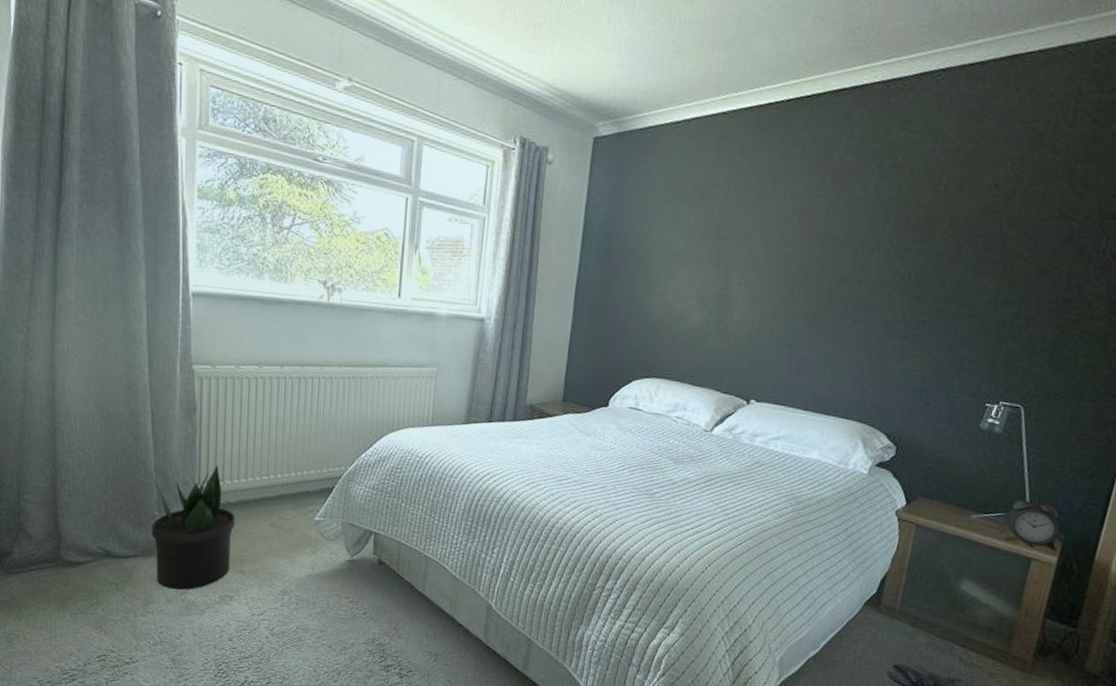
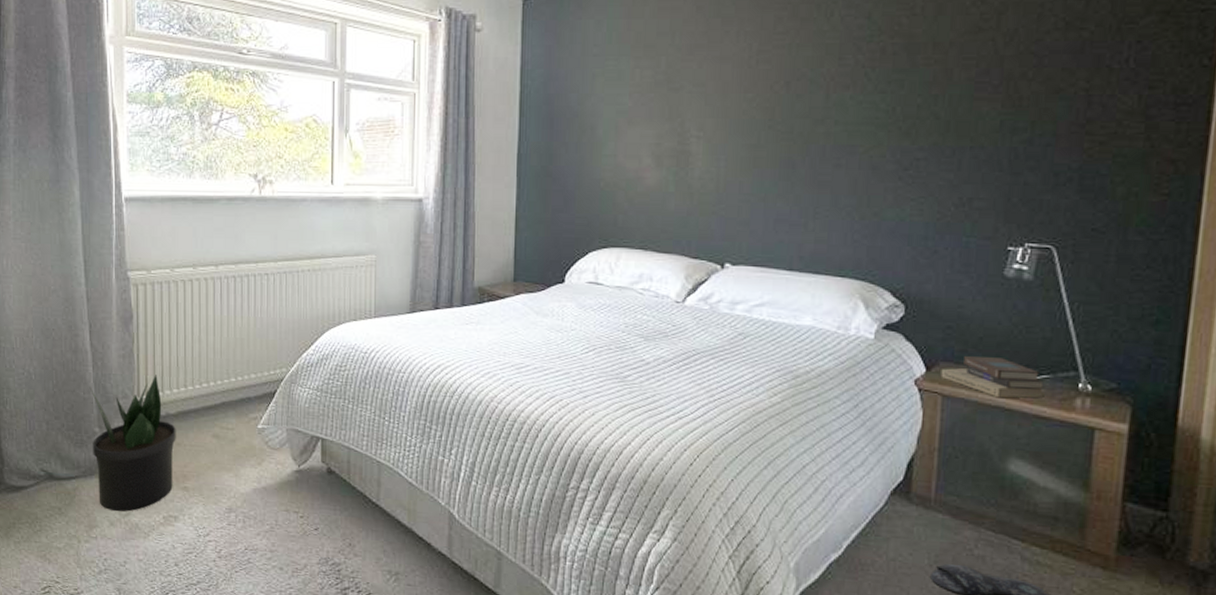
books: none [917,492,998,531] -> present [940,355,1044,399]
alarm clock: present [1004,499,1060,551] -> none [1054,356,1127,417]

